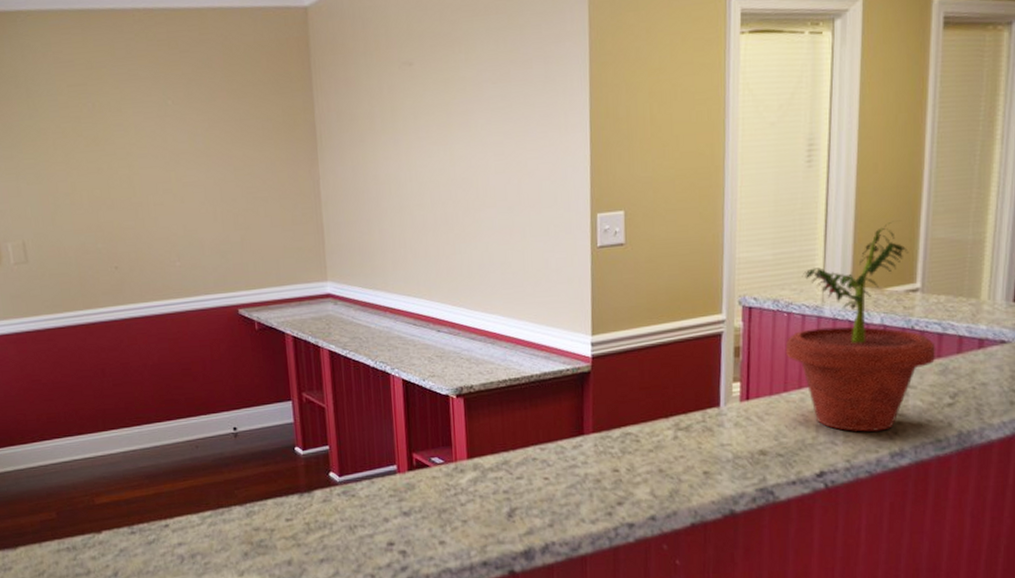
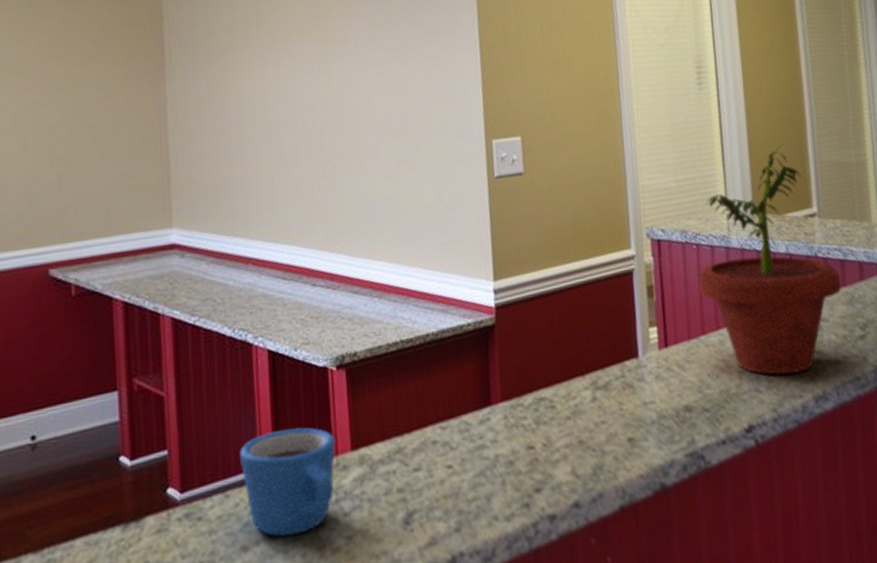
mug: none [382,438,455,515] -> present [240,427,336,537]

